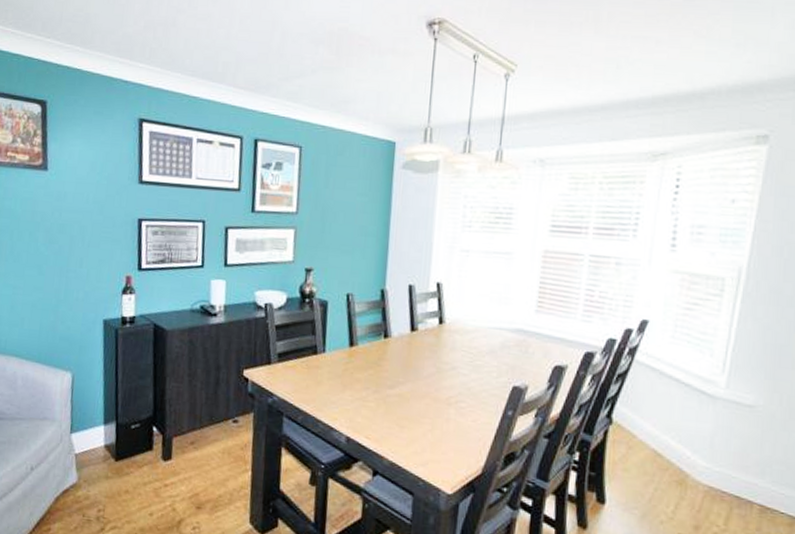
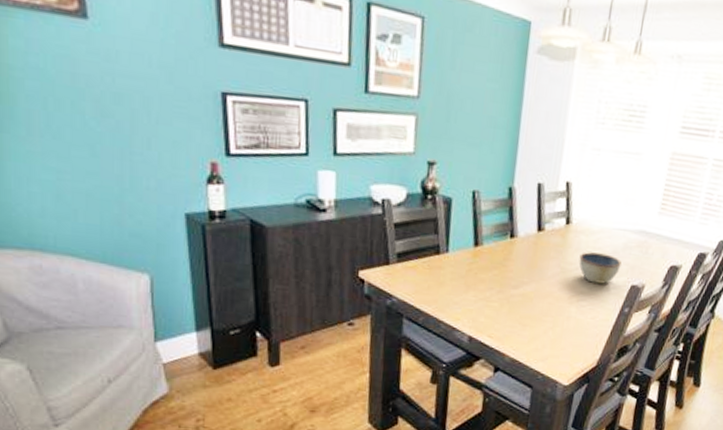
bowl: none [454,351,500,385] -> present [578,252,622,284]

